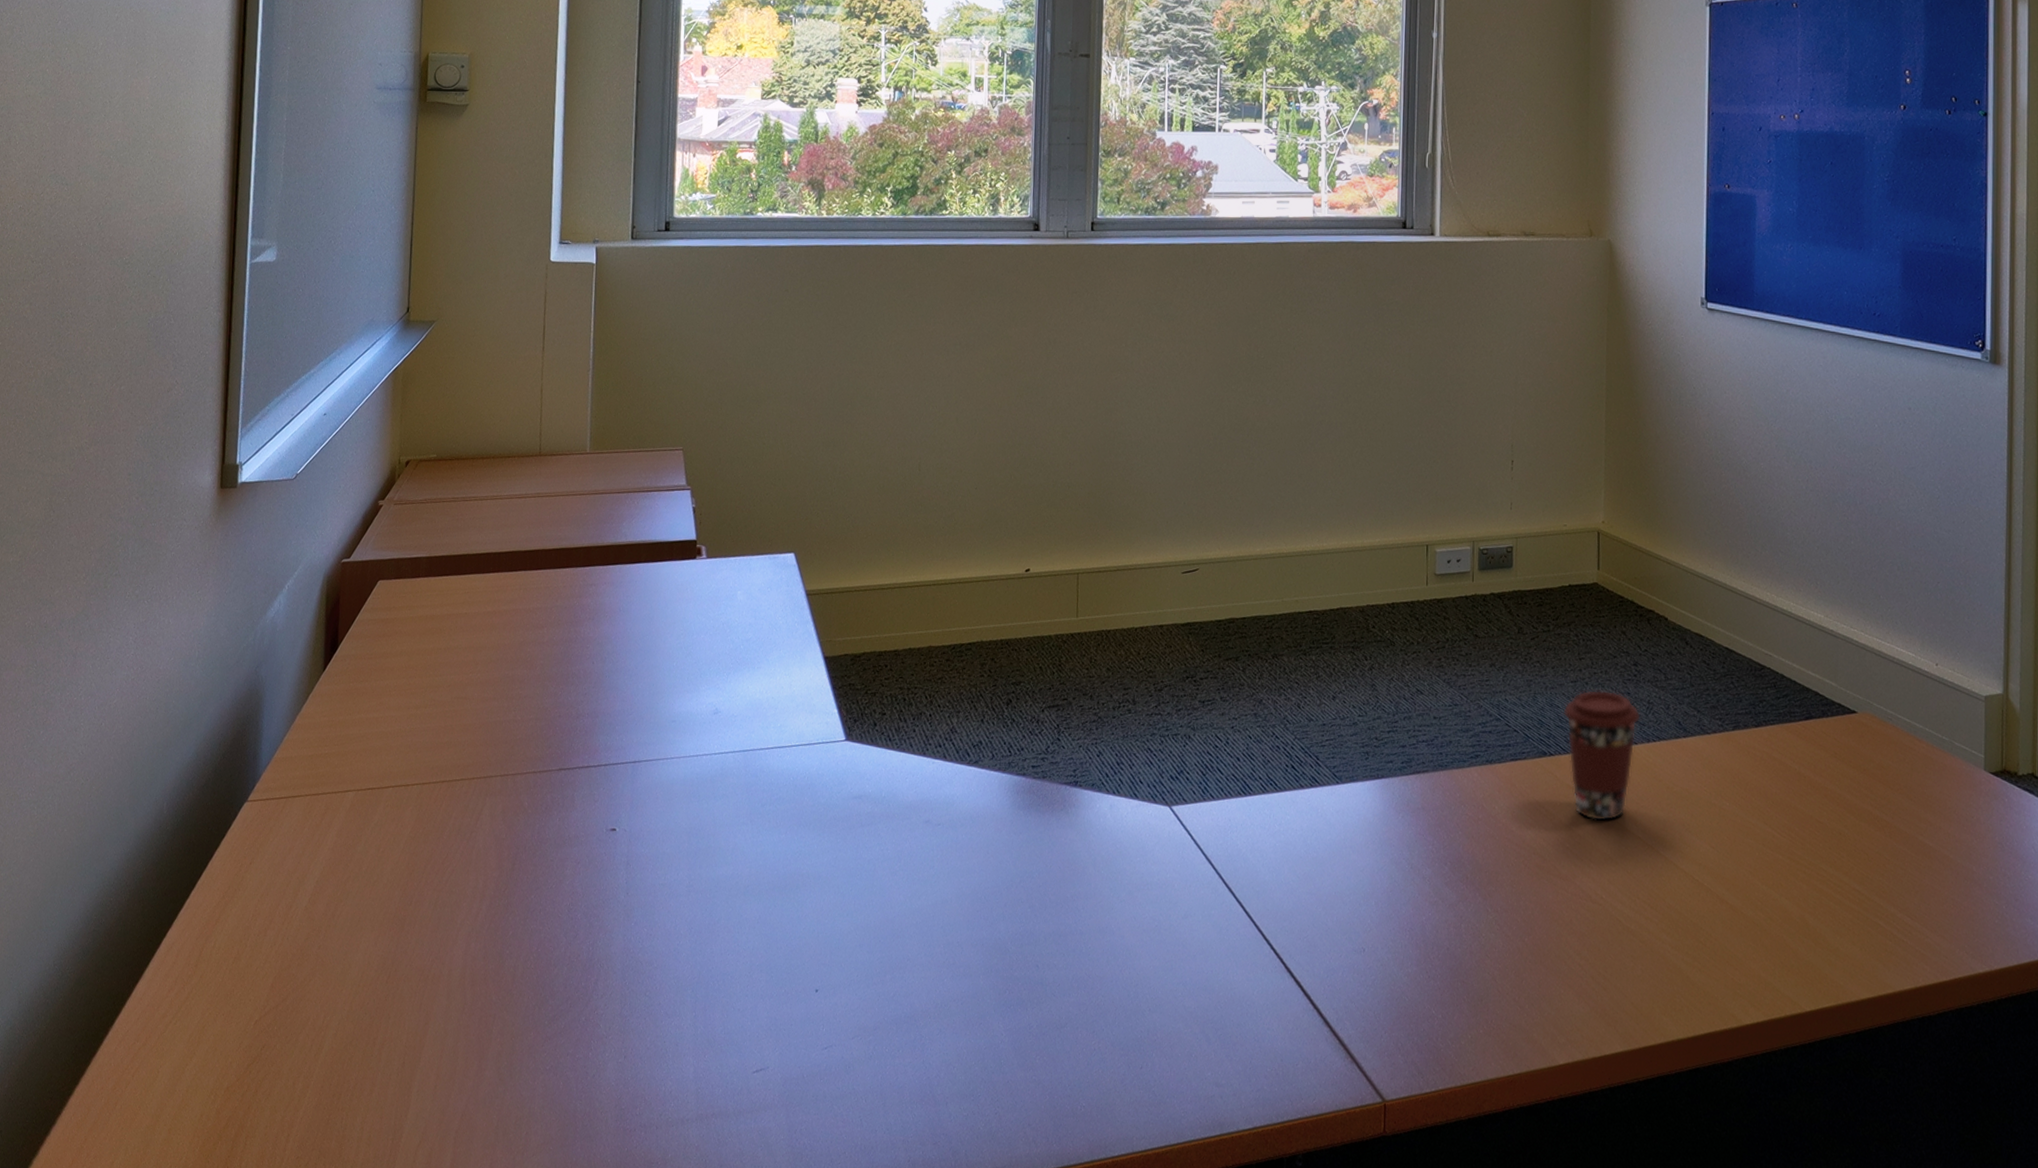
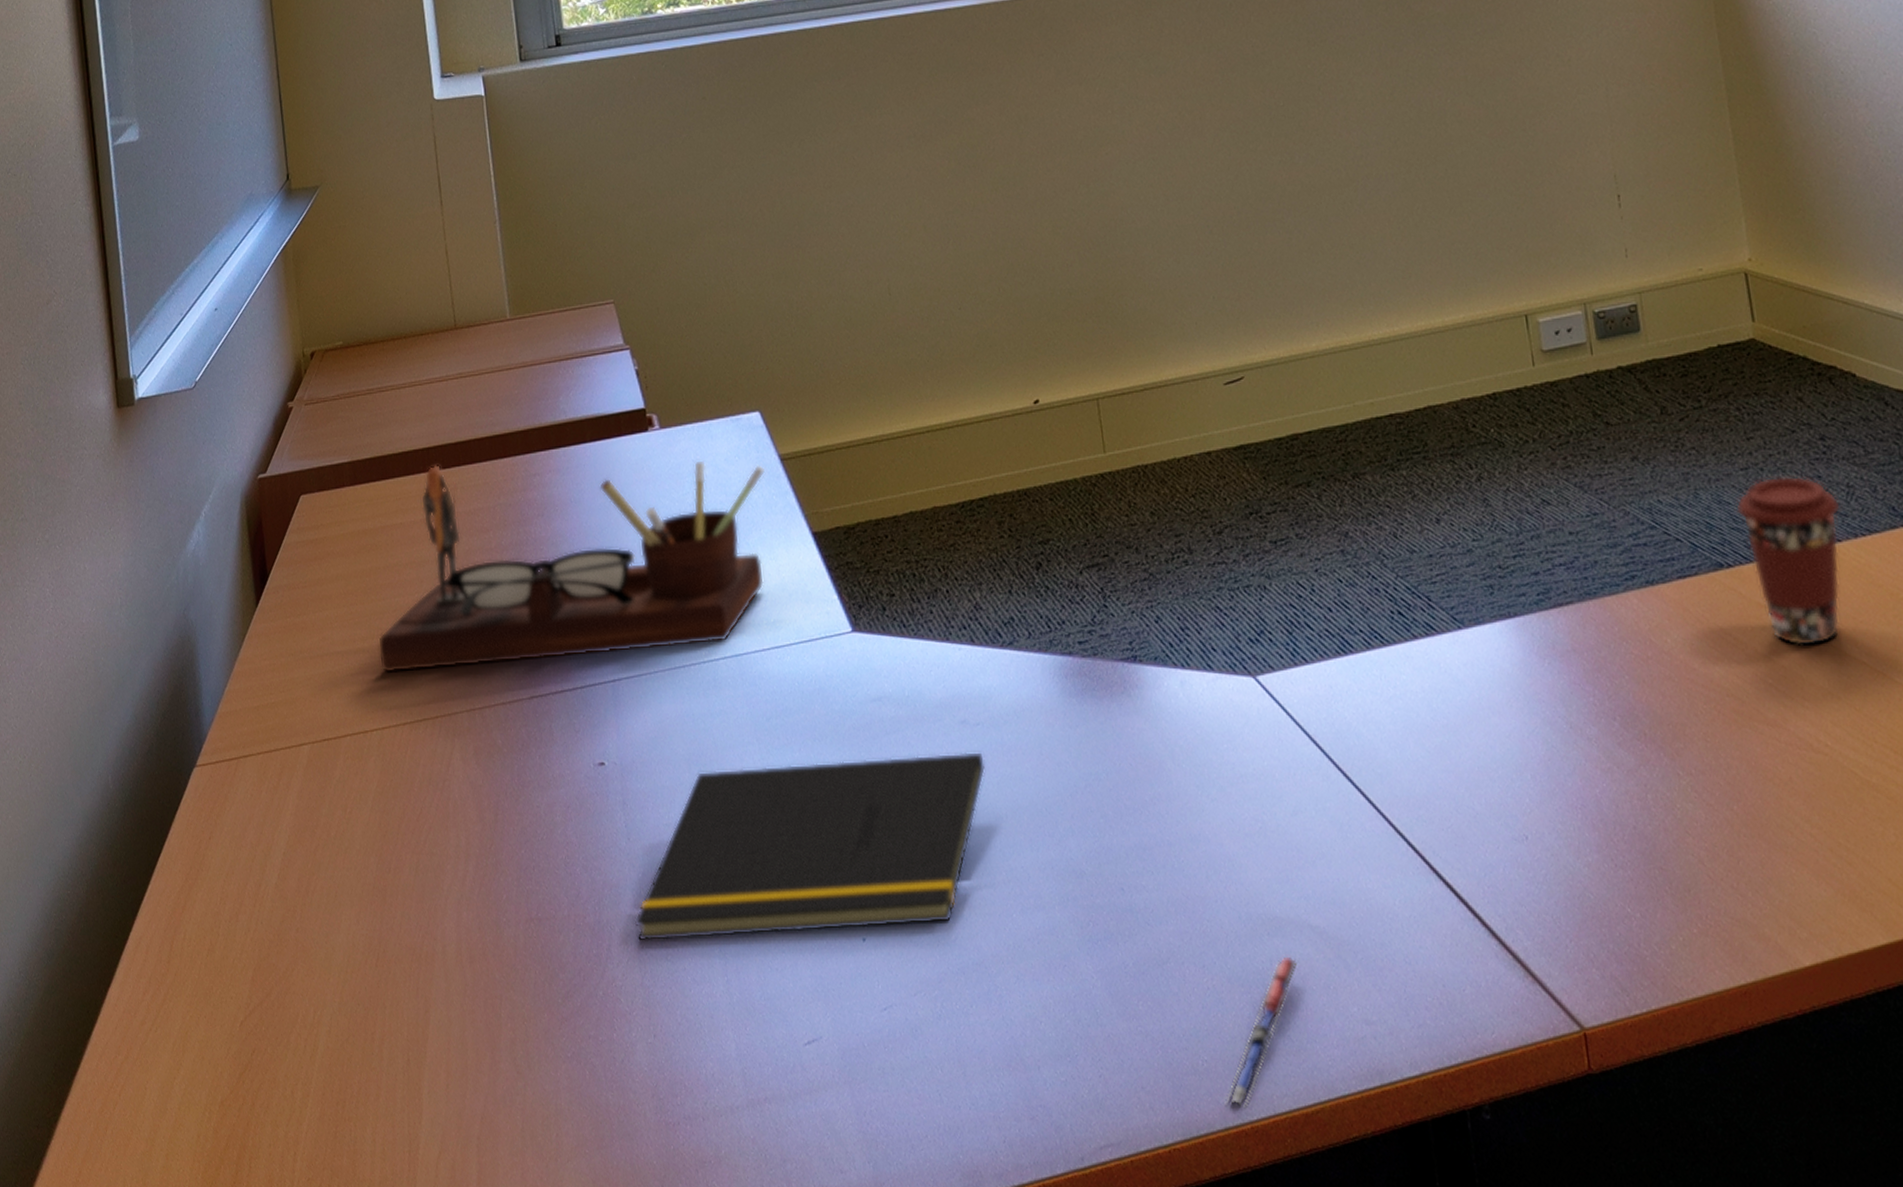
desk organizer: none [428,567,793,739] -> present [377,460,766,673]
notepad: none [621,843,941,983] -> present [634,751,986,941]
pen: none [1093,1028,1169,1145] -> present [1224,956,1298,1107]

